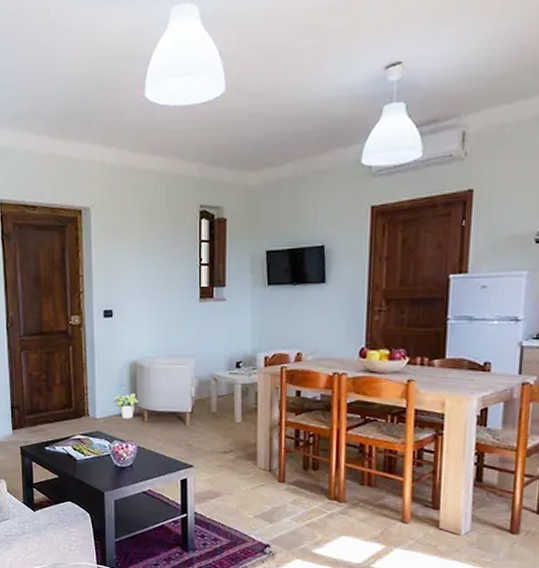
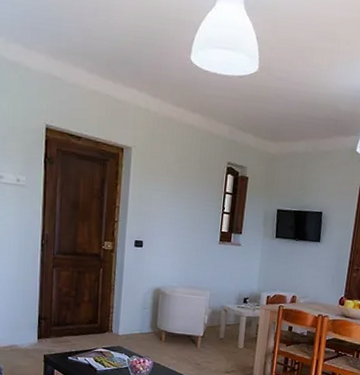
potted plant: present [113,393,138,419] -> none [136,316,158,338]

